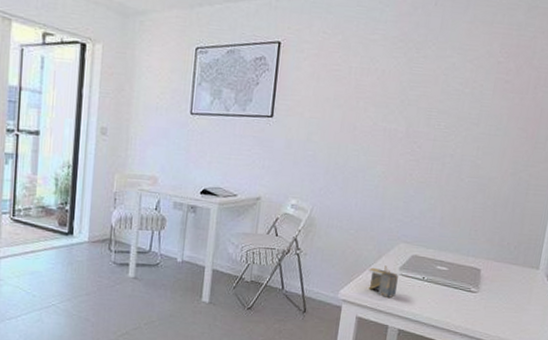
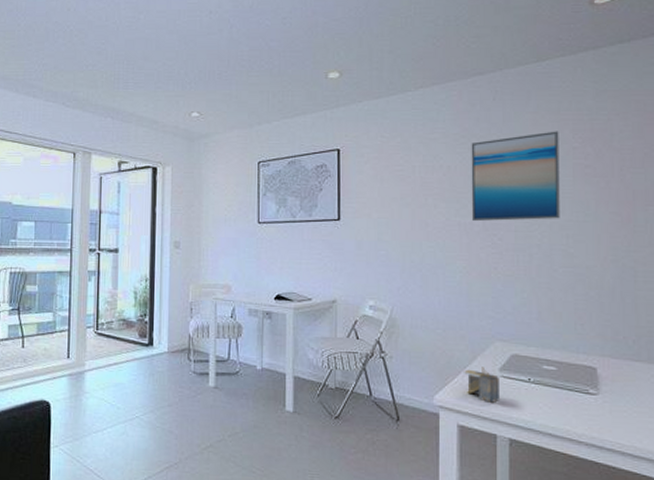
wall art: none [397,43,489,131] -> present [471,131,560,222]

